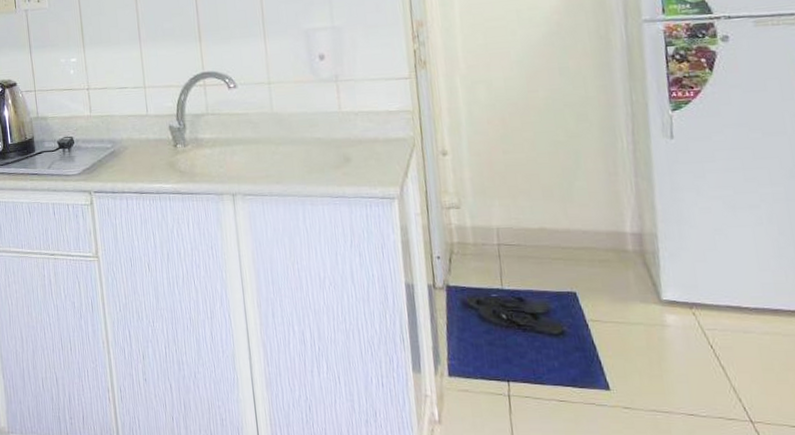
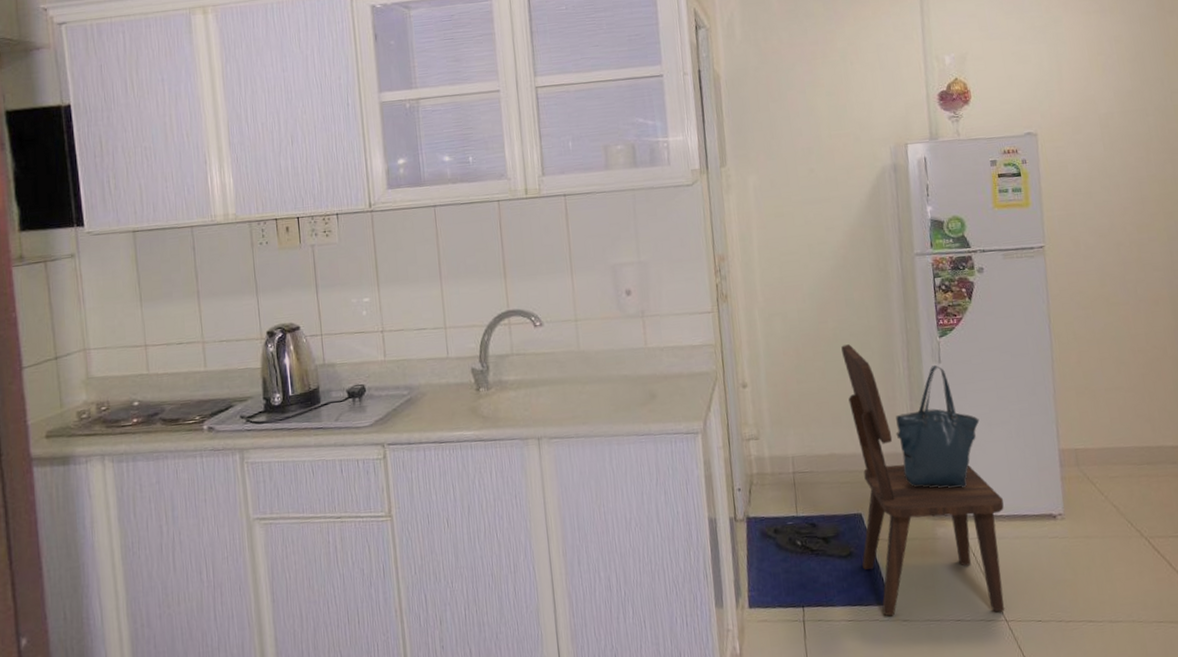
dining chair: none [554,115,751,412] -> present [841,344,1005,616]
tote bag: none [617,141,721,274] -> present [895,365,980,488]

